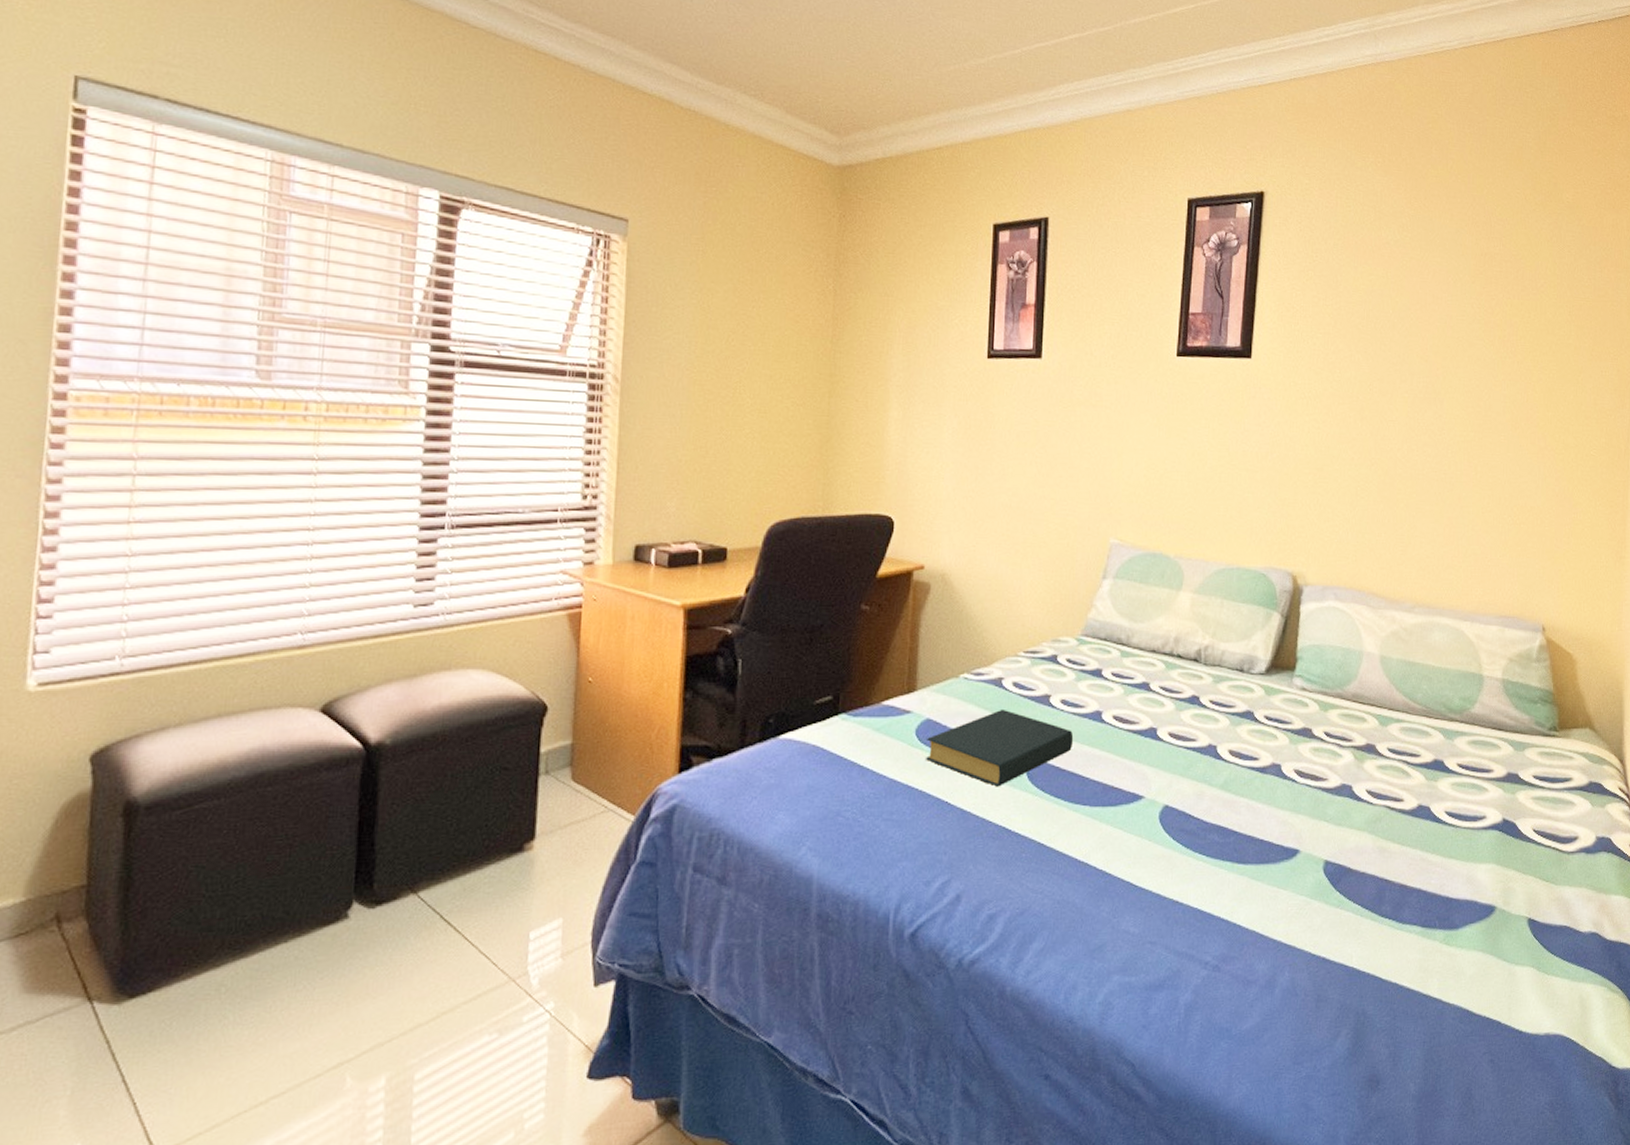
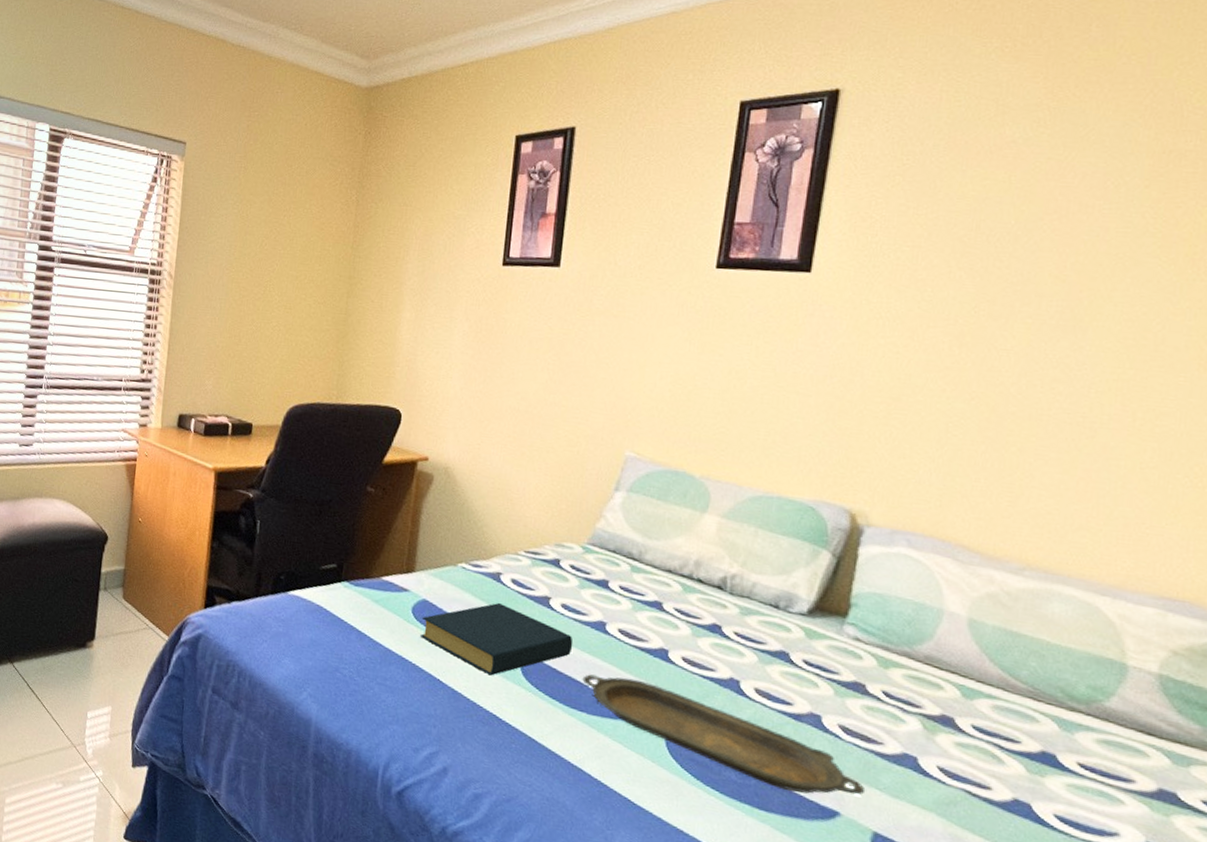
serving tray: none [1083,762,1317,841] -> present [582,674,866,795]

